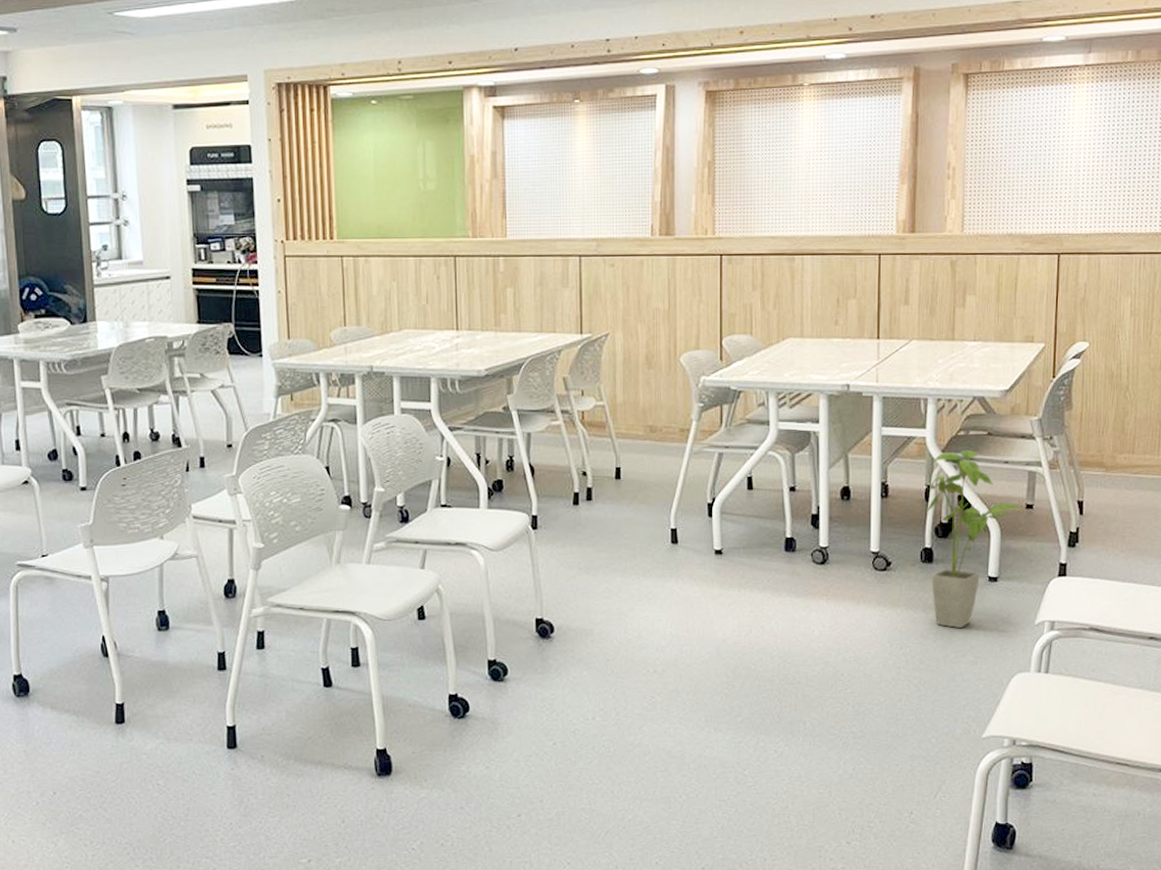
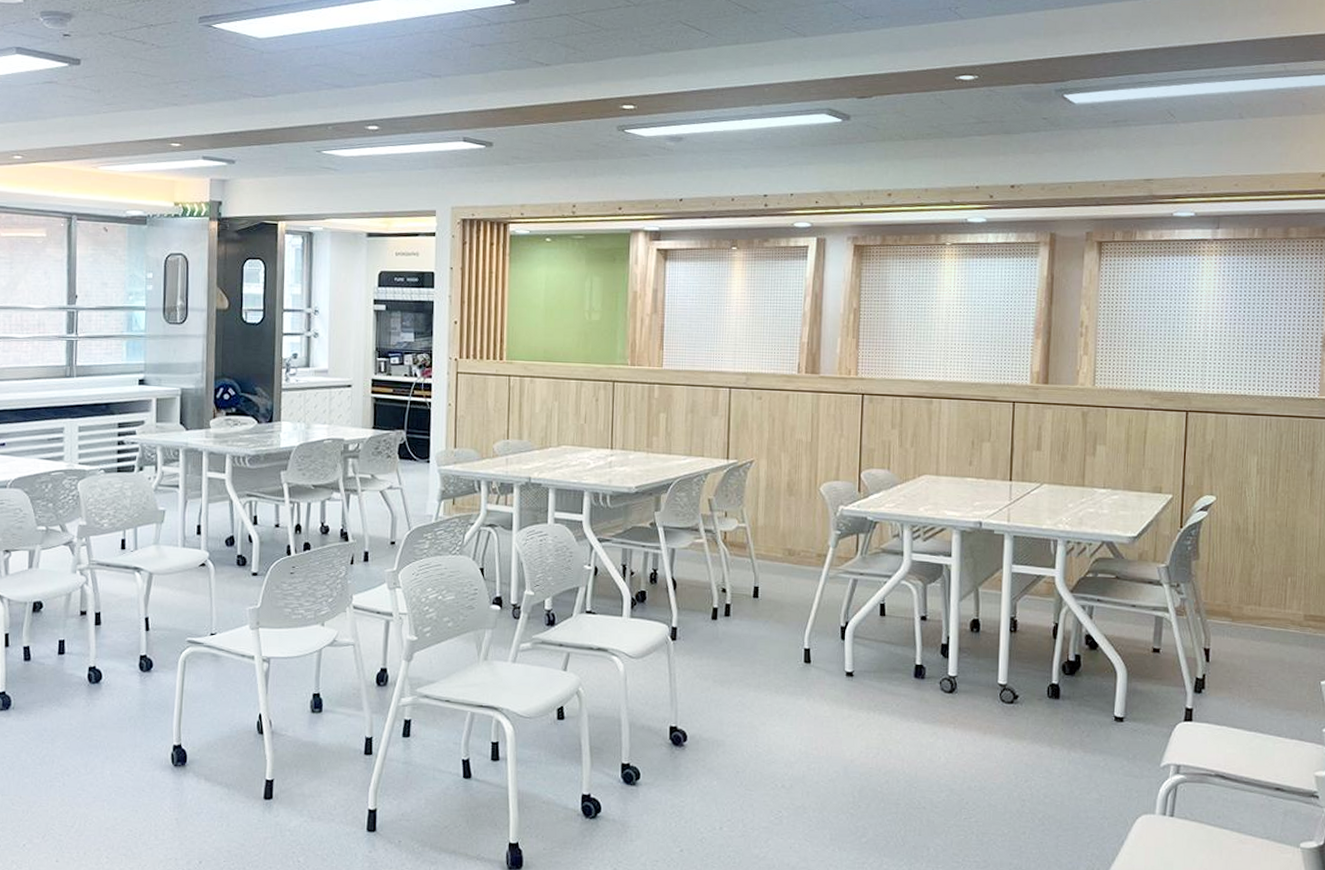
house plant: present [925,449,1029,629] -> none [1053,591,1155,766]

